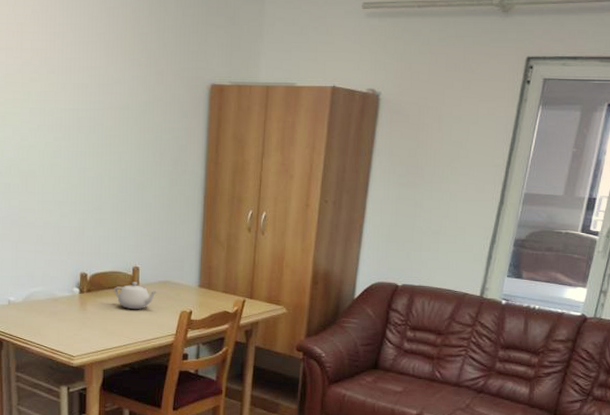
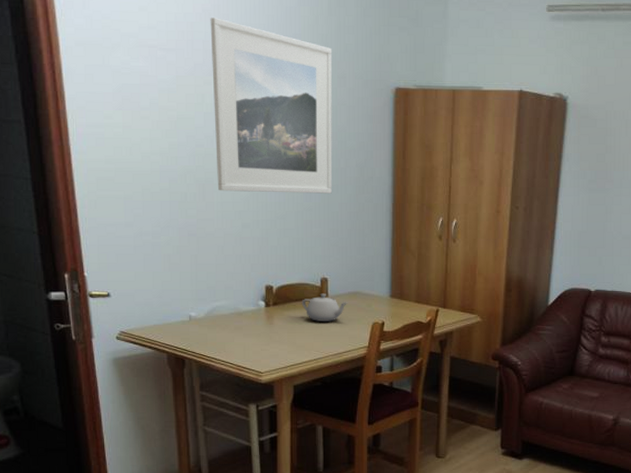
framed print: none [38,18,152,186] -> present [210,18,333,194]

